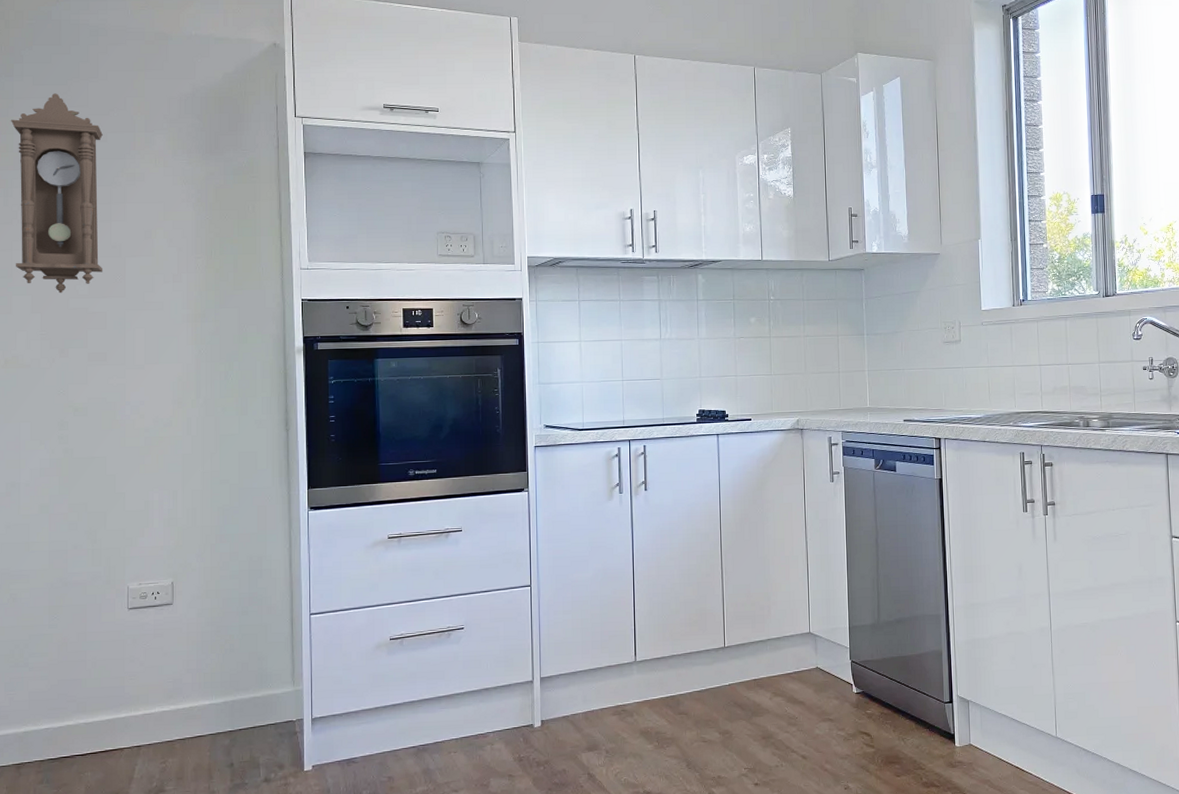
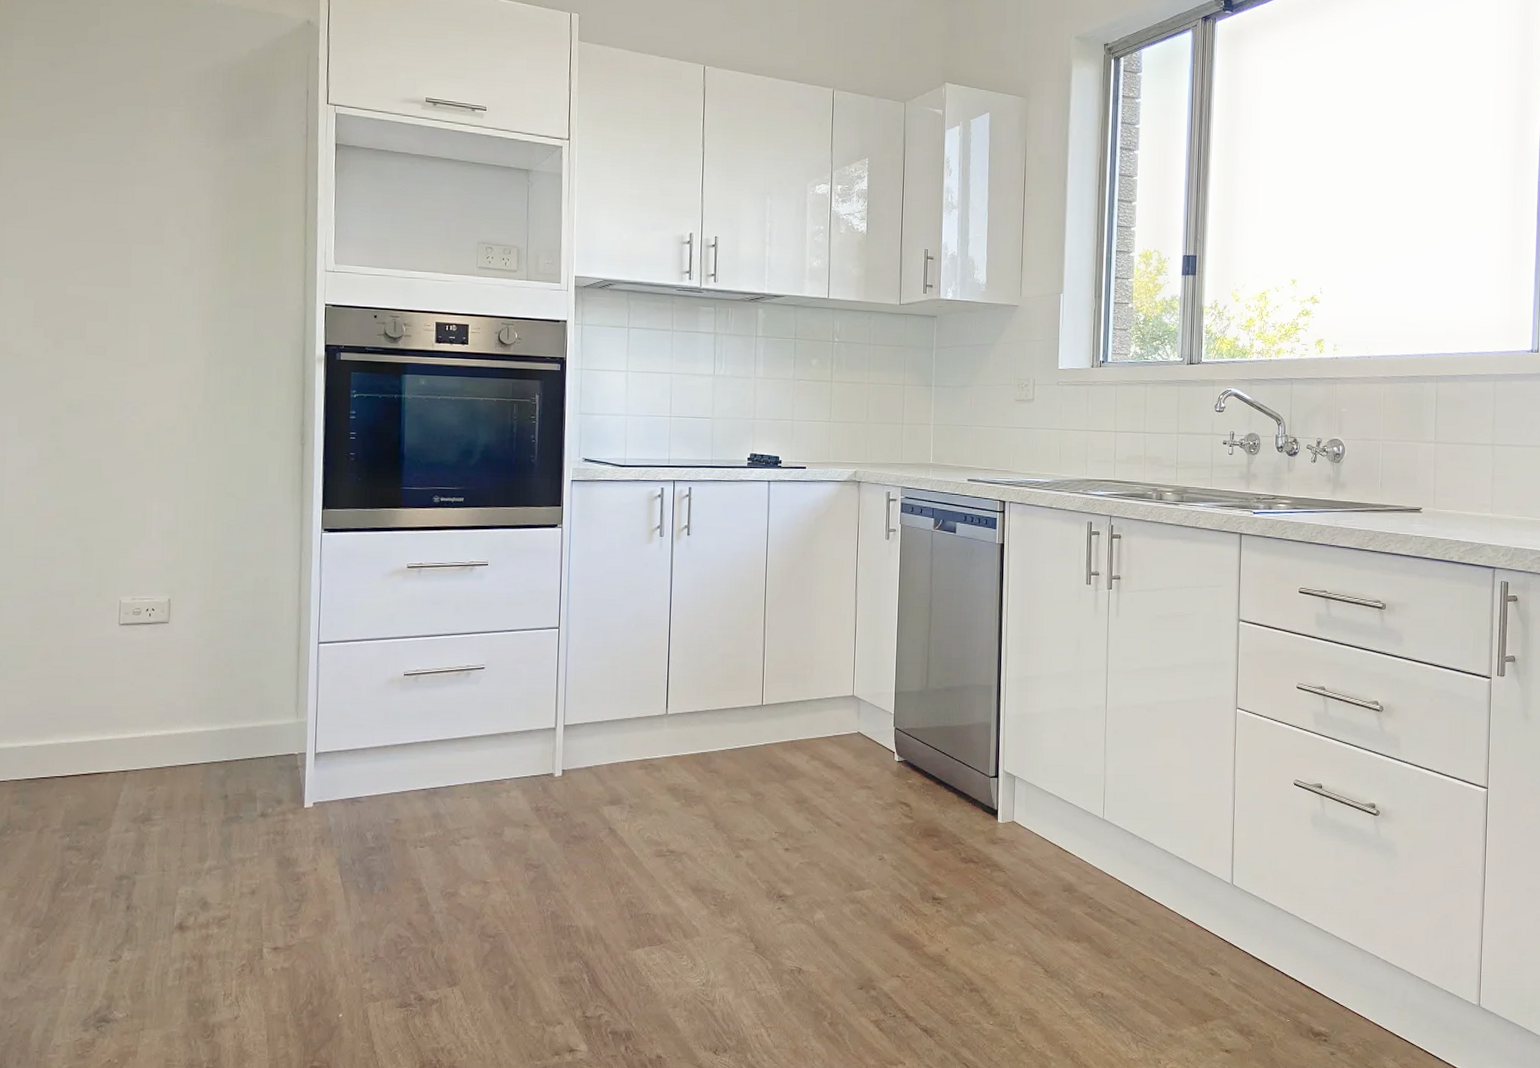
pendulum clock: present [10,93,103,294] -> none [7,56,112,278]

